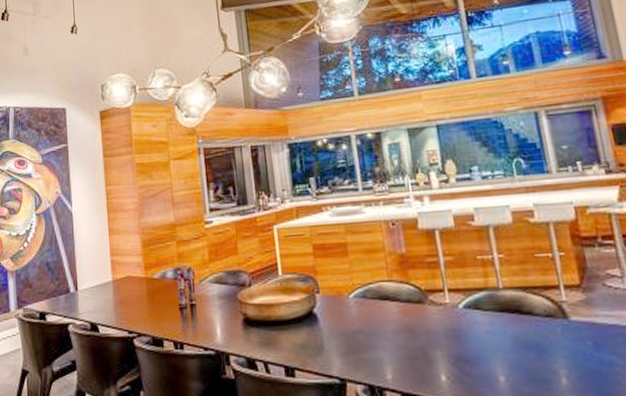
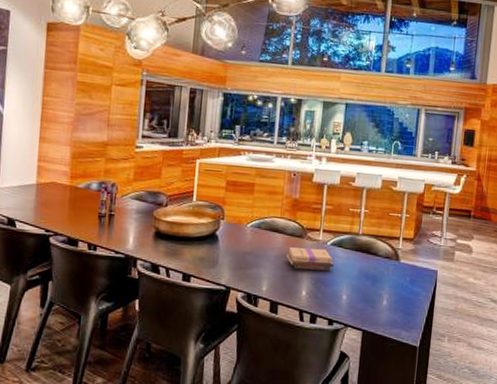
books: none [408,314,476,347] -> present [286,247,334,271]

